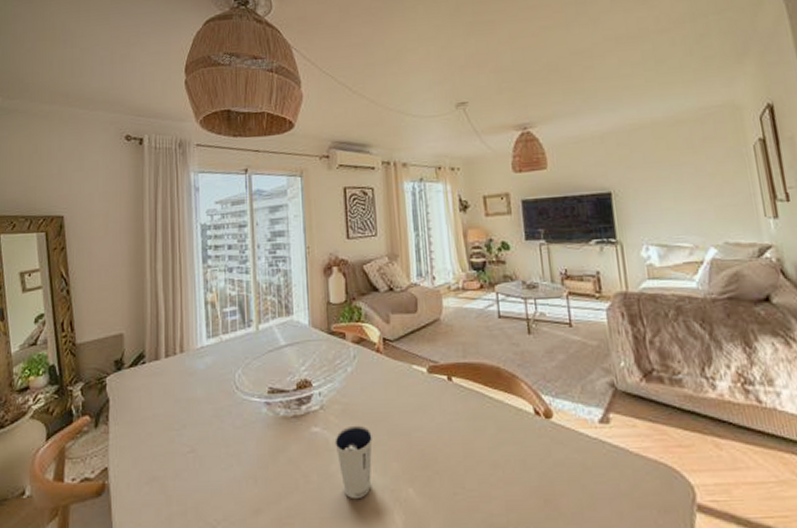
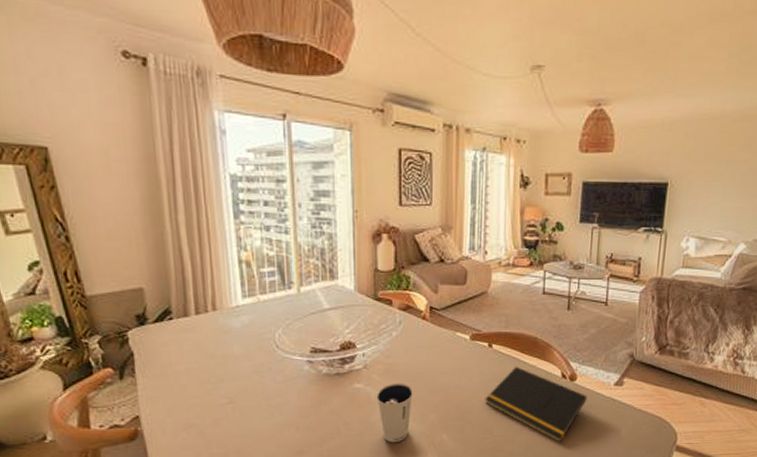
notepad: none [451,401,570,499] -> present [485,366,587,442]

